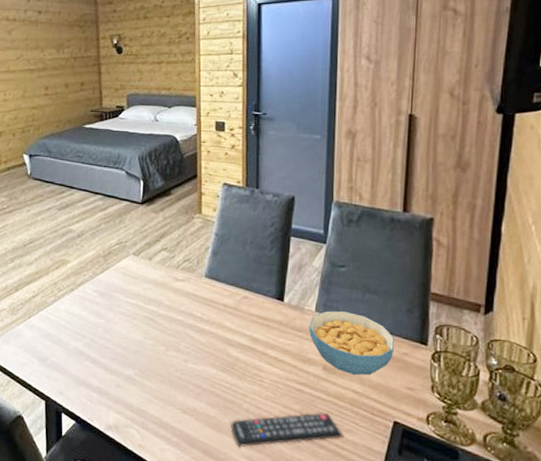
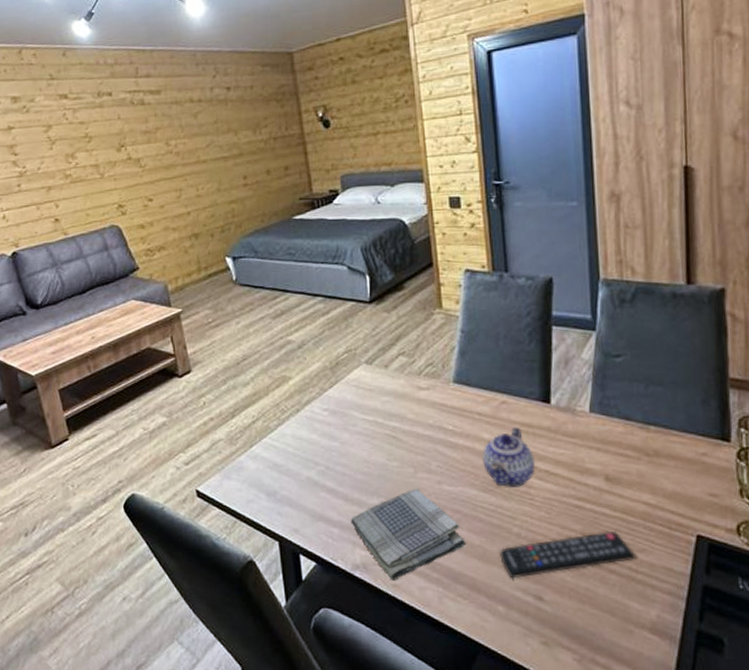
dish towel: none [108,364,203,442] -> present [351,489,466,581]
teapot: none [224,318,266,370] -> present [482,427,535,487]
cereal bowl: present [309,310,395,376] -> none [583,408,691,484]

